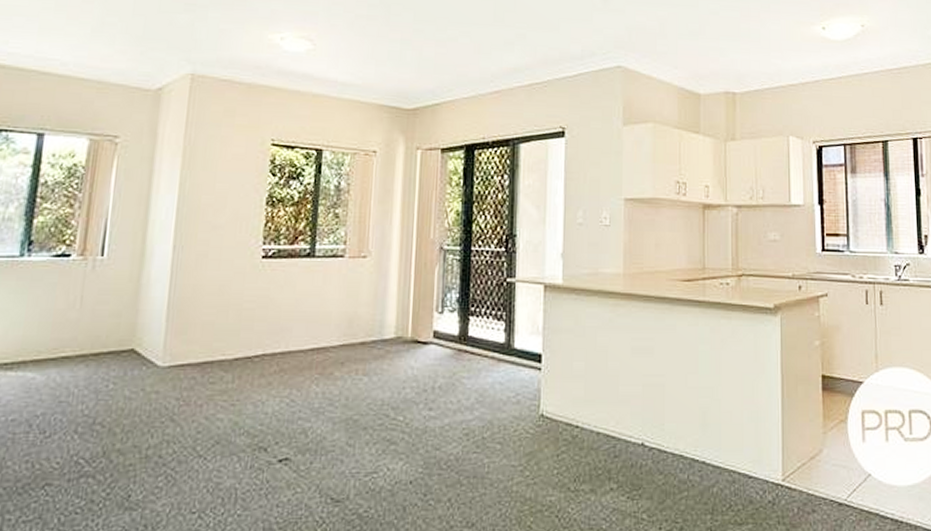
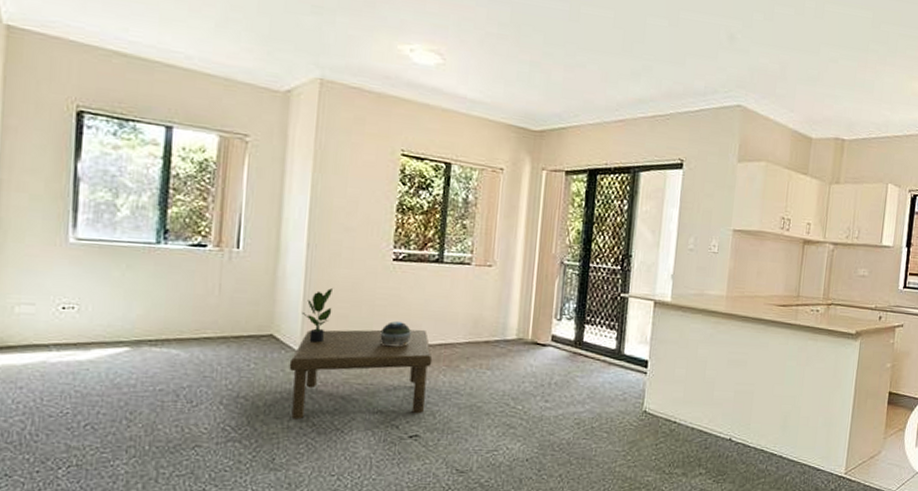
coffee table: none [149,333,304,447] -> present [289,329,433,420]
potted plant: none [165,293,198,355] -> present [301,288,332,343]
decorative sphere: none [247,325,282,356] -> present [379,320,412,347]

